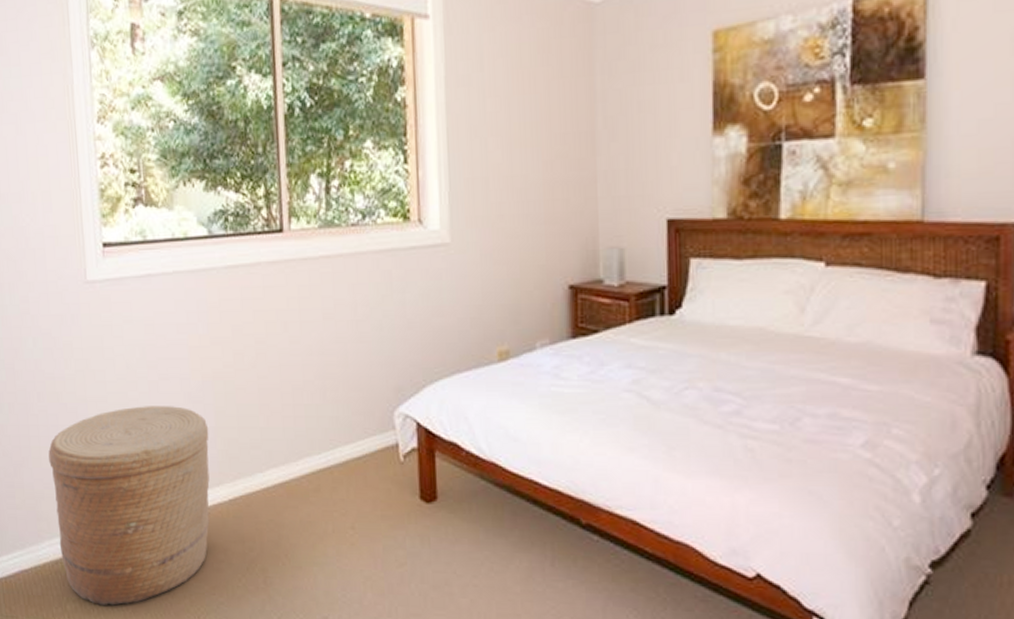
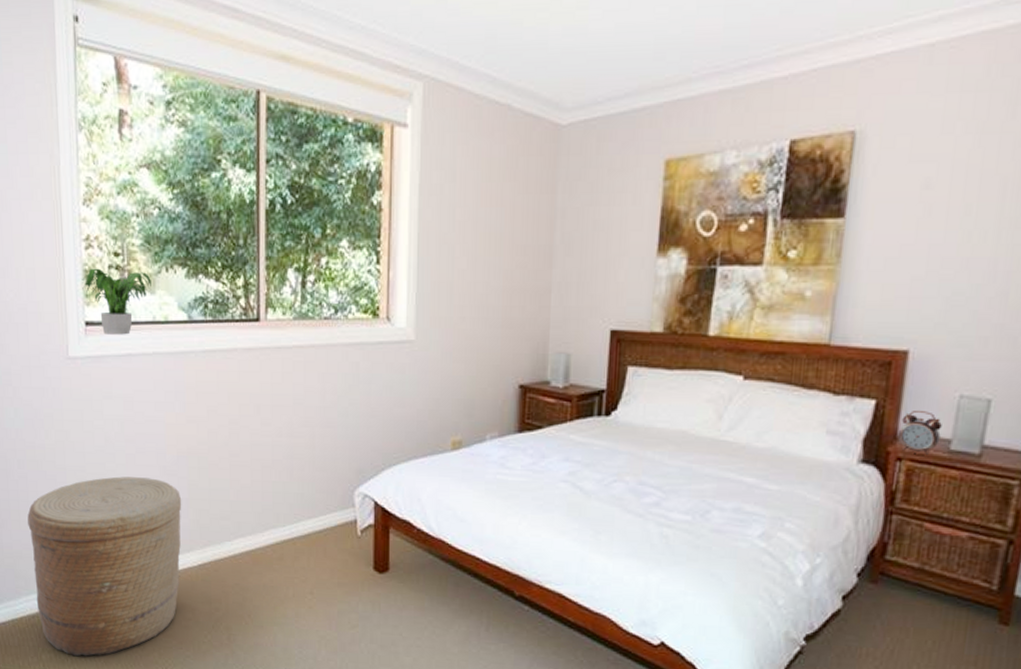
potted plant: none [98,185,169,255] -> present [82,268,151,335]

